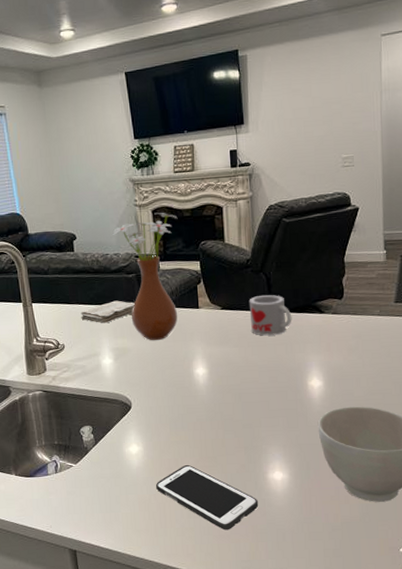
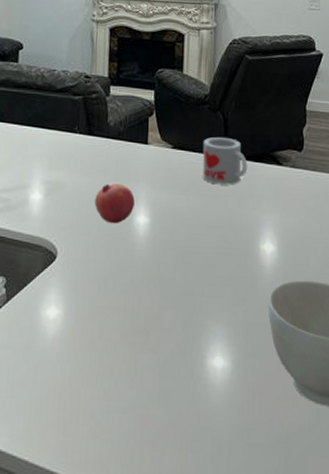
washcloth: present [81,300,135,324] -> none [14,124,77,150]
vase: present [112,212,178,341] -> none [63,31,136,178]
cell phone: present [155,464,259,530] -> none [71,338,193,434]
pomegranate: none [158,344,193,376] -> present [95,184,135,223]

